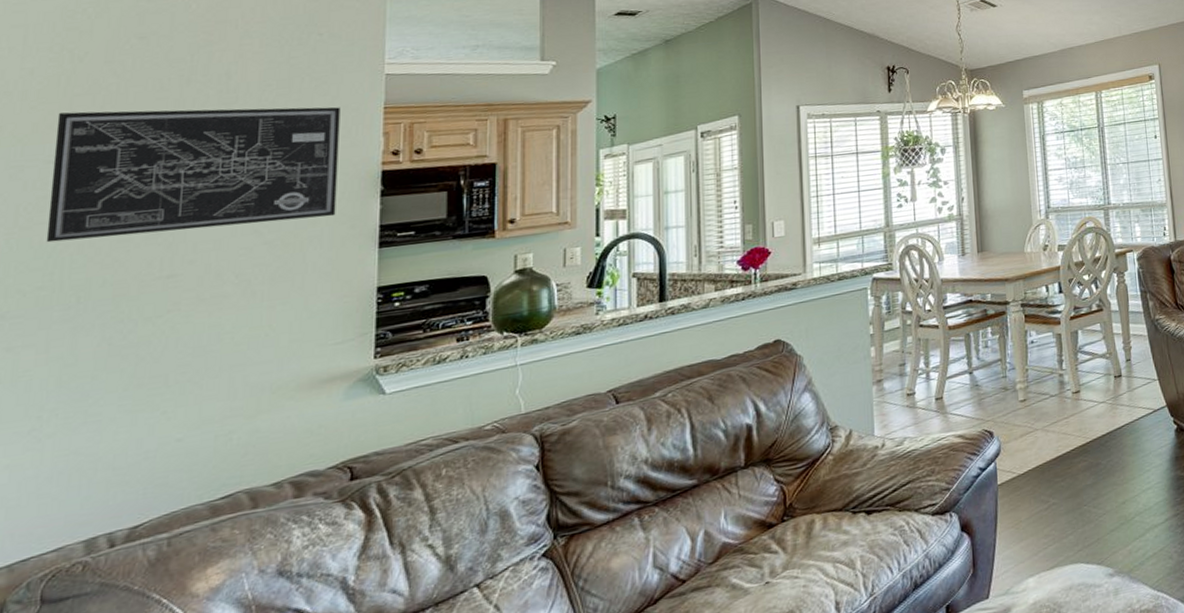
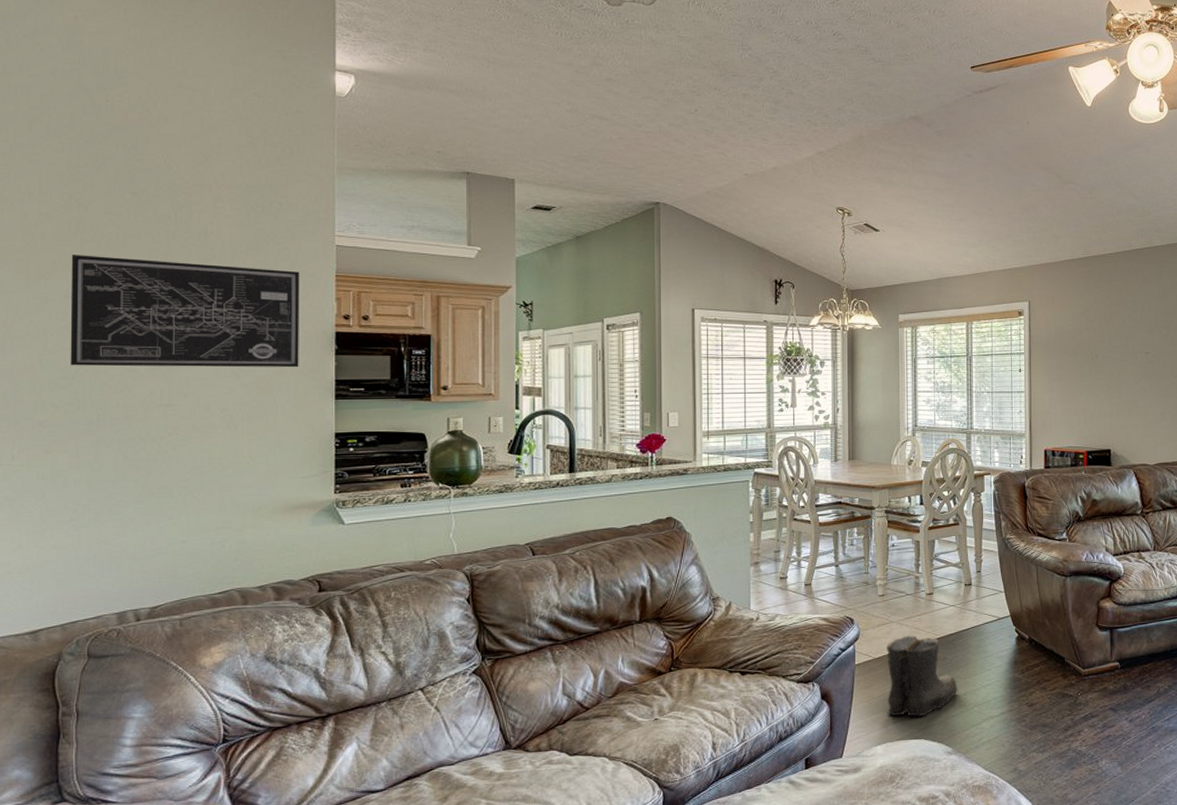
boots: none [1032,441,1116,540] -> present [885,635,958,717]

